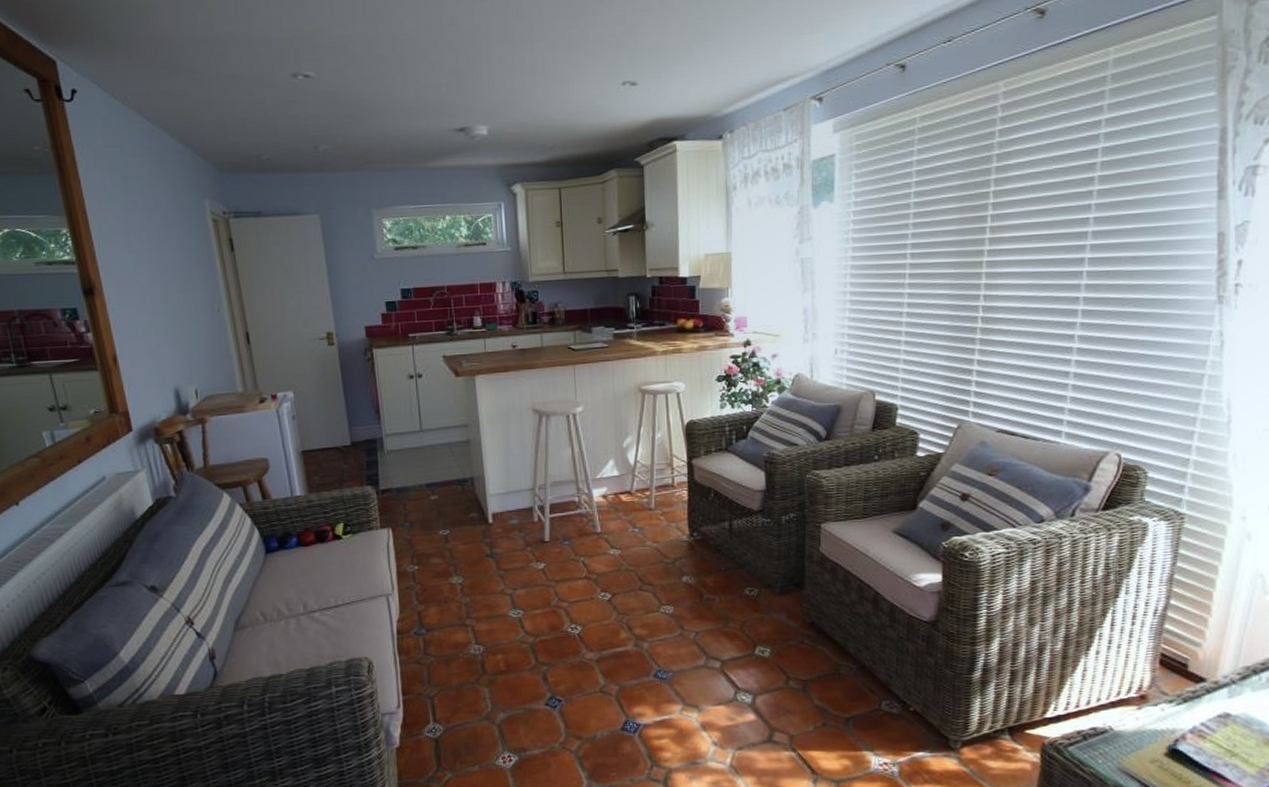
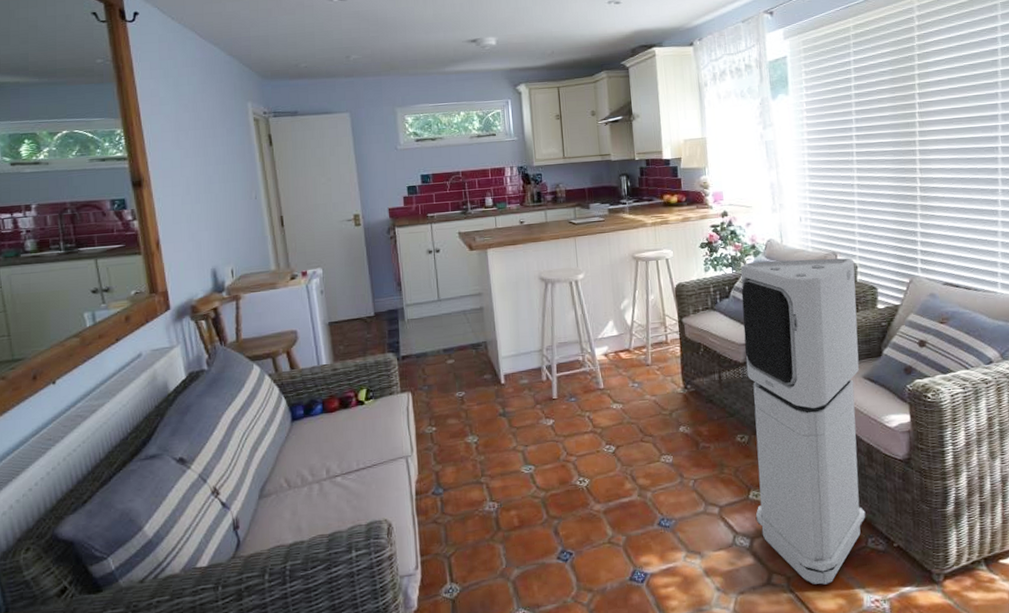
air purifier: none [760,397,895,745] -> present [740,258,866,585]

